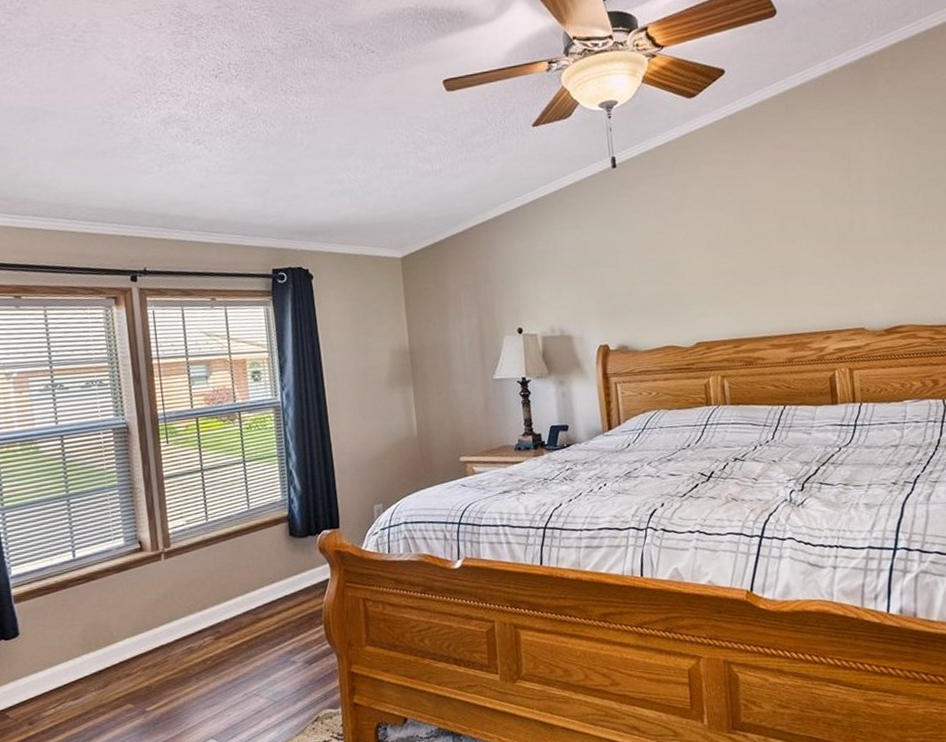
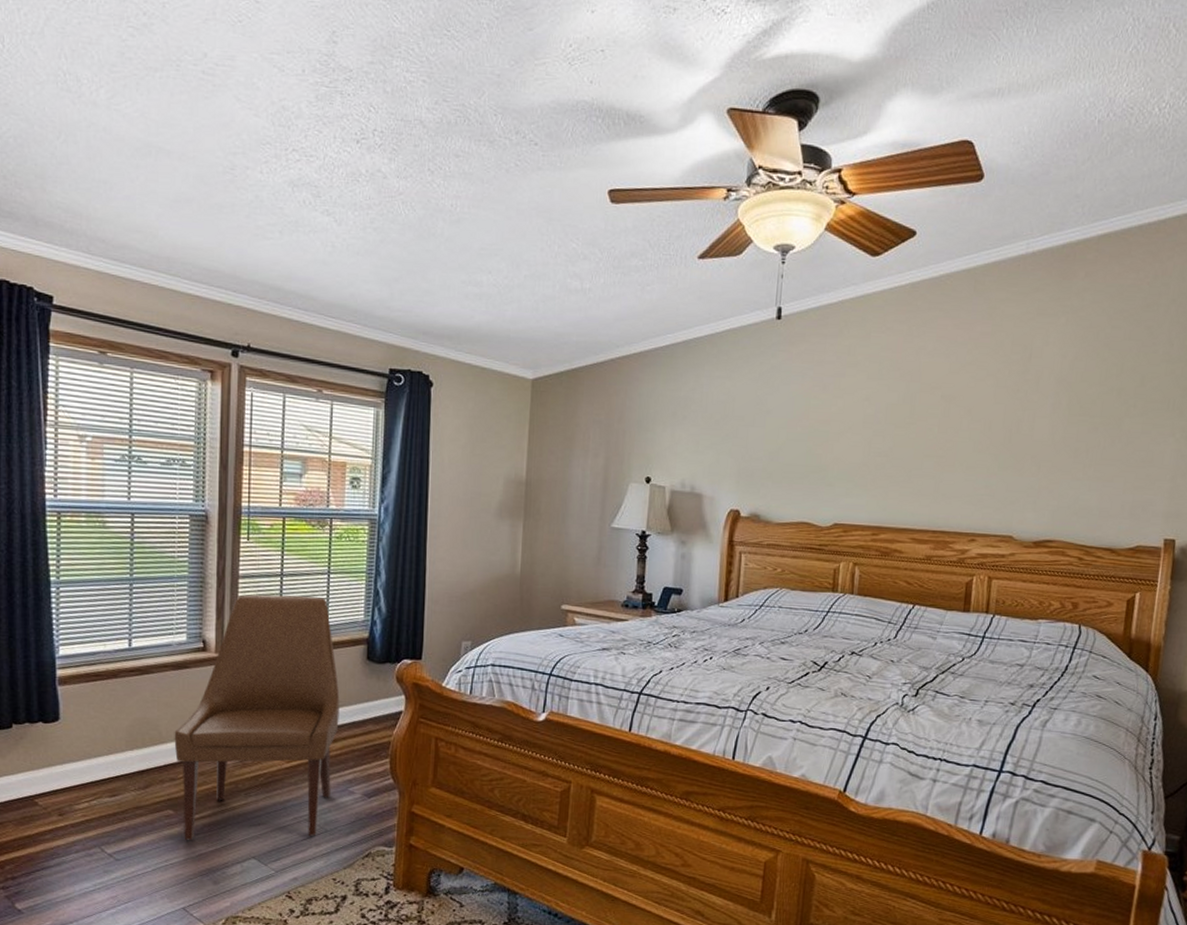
chair: none [124,485,275,731] -> present [174,594,340,841]

